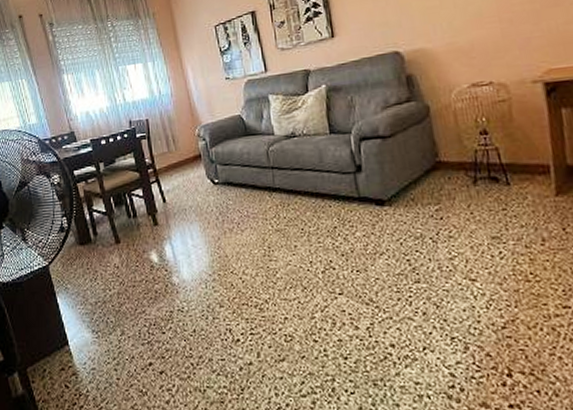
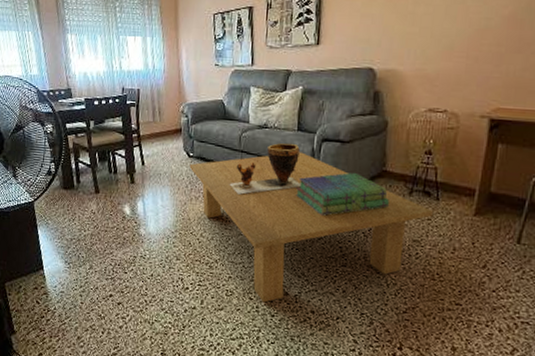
coffee table: none [216,157,507,343] -> present [189,152,432,303]
clay pot: none [265,148,347,218] -> present [229,143,301,195]
stack of books: none [342,170,453,226] -> present [296,173,389,216]

